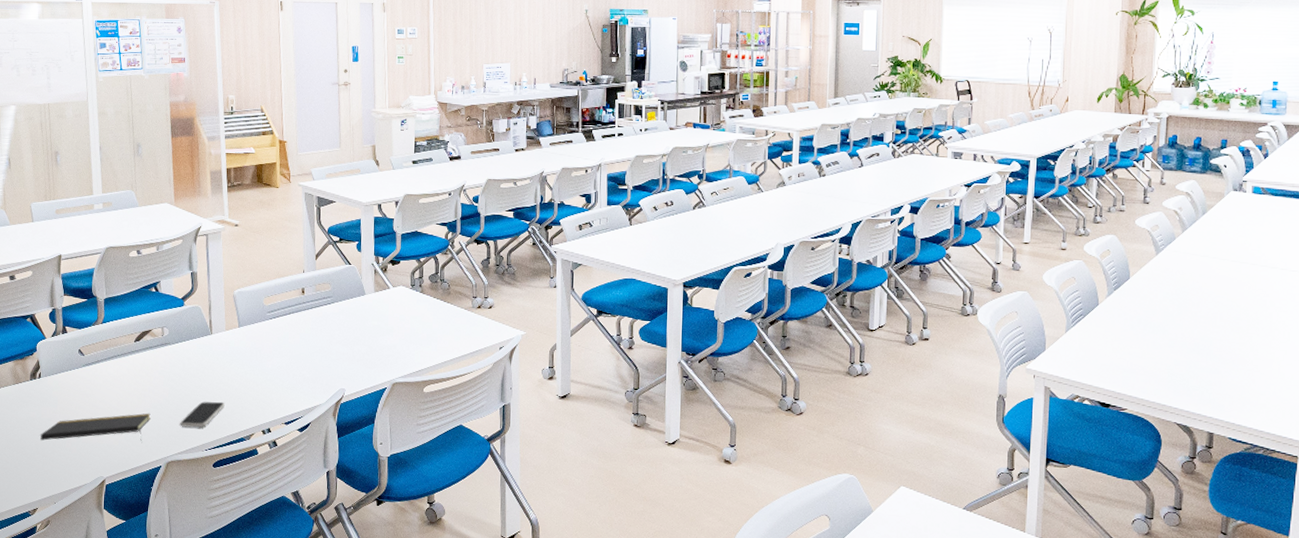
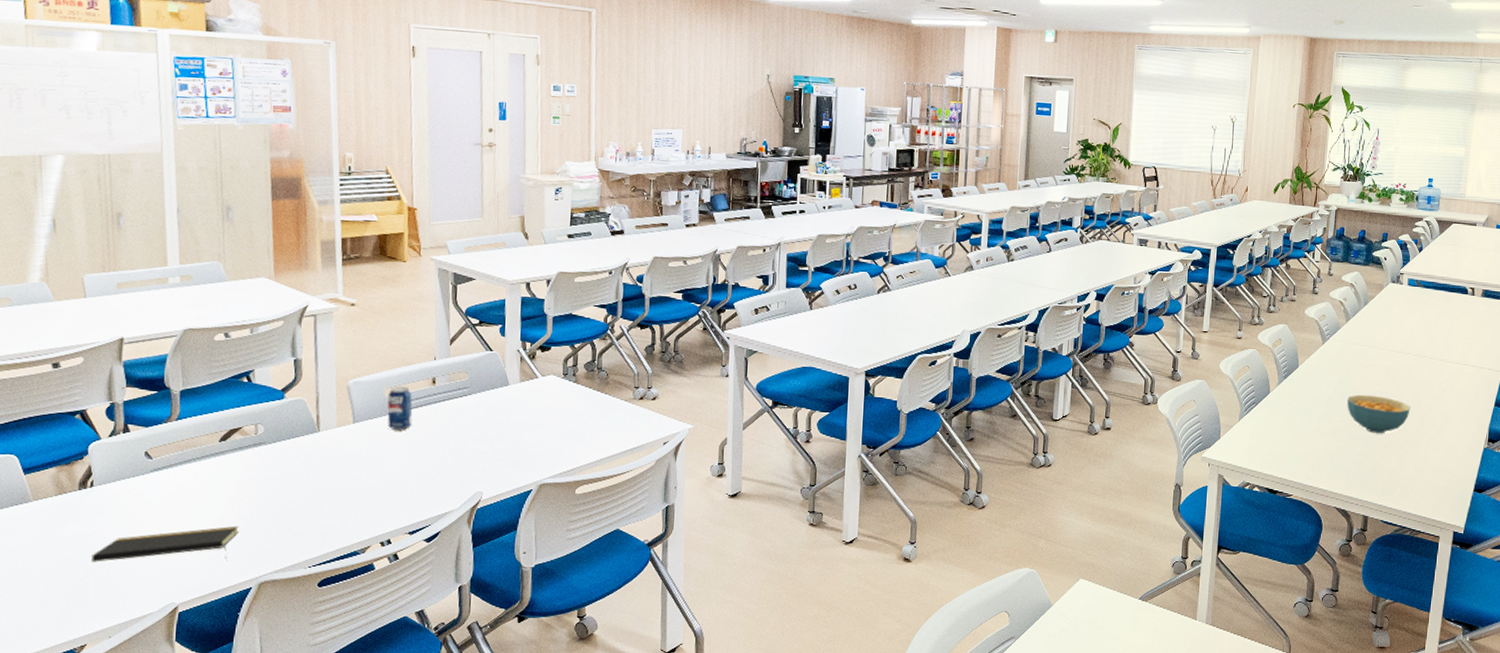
smartphone: present [180,401,225,428] -> none [277,510,334,541]
beverage can: none [266,295,286,334] -> present [387,386,413,431]
cereal bowl: none [1186,306,1260,347] -> present [1347,394,1411,433]

